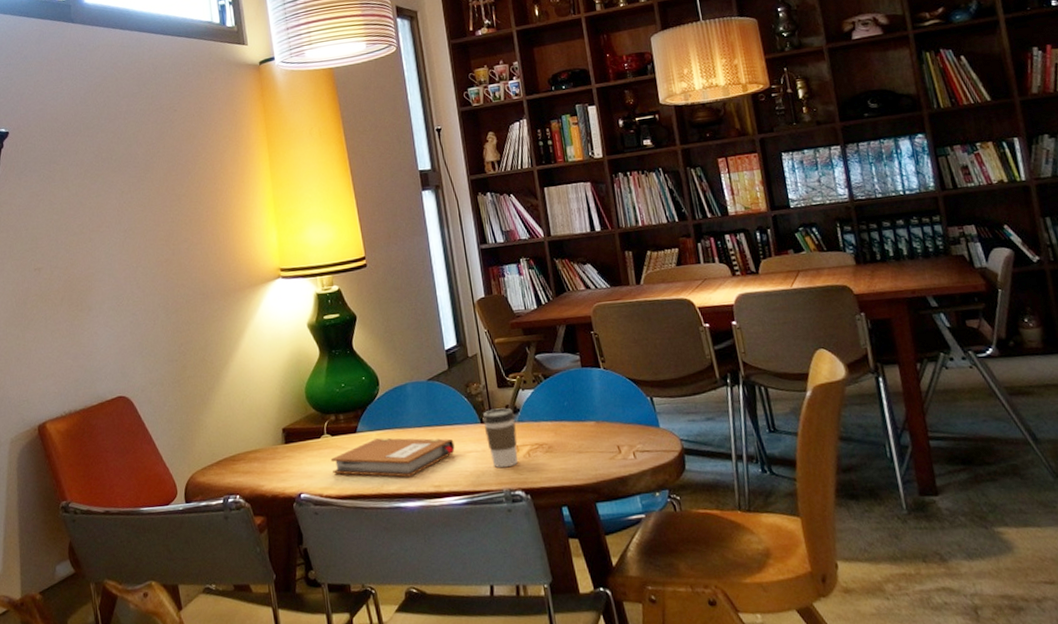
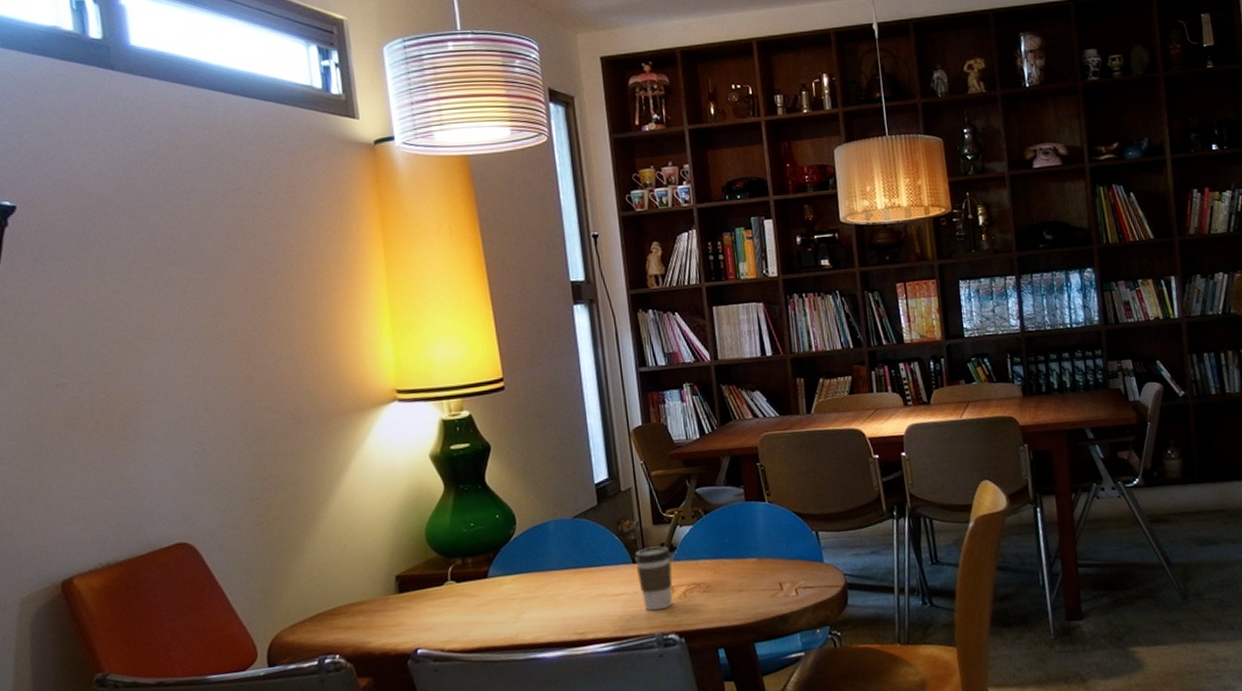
notebook: present [330,437,455,477] -> none [455,581,603,625]

